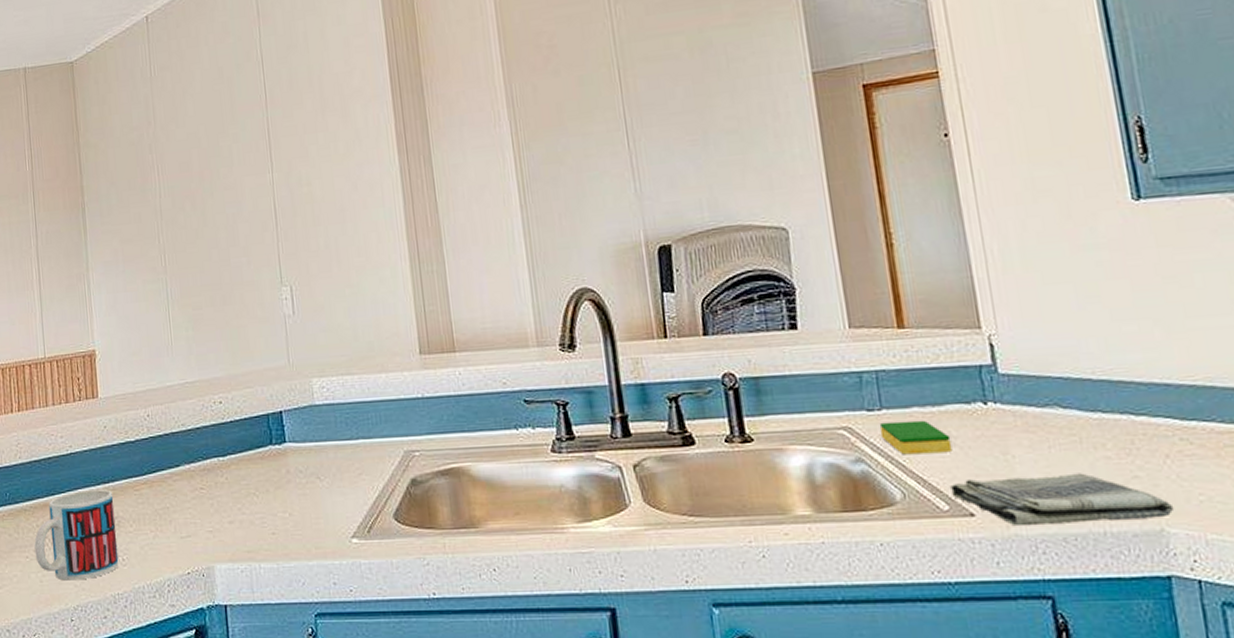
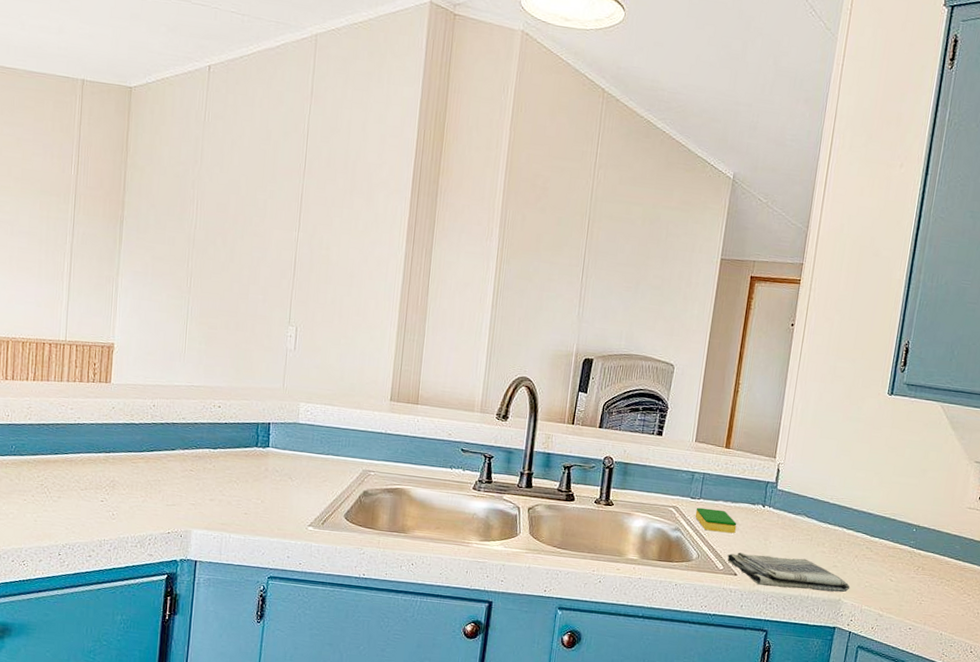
mug: present [34,489,119,581] -> none [33,455,112,525]

